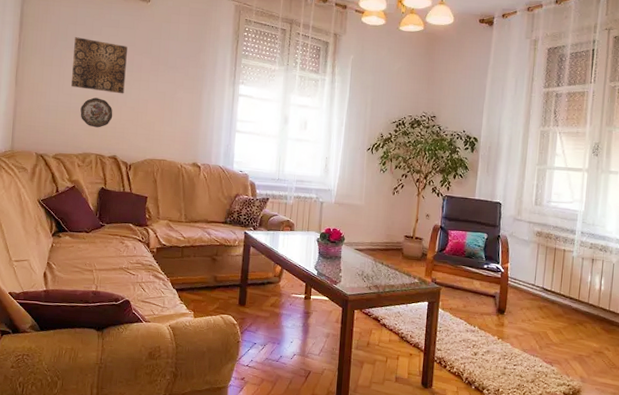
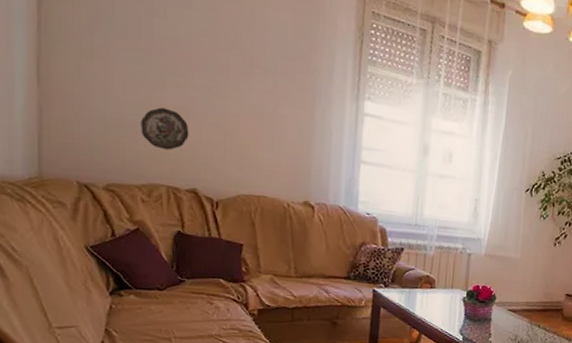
wall art: present [71,37,128,94] -> none [125,18,206,105]

